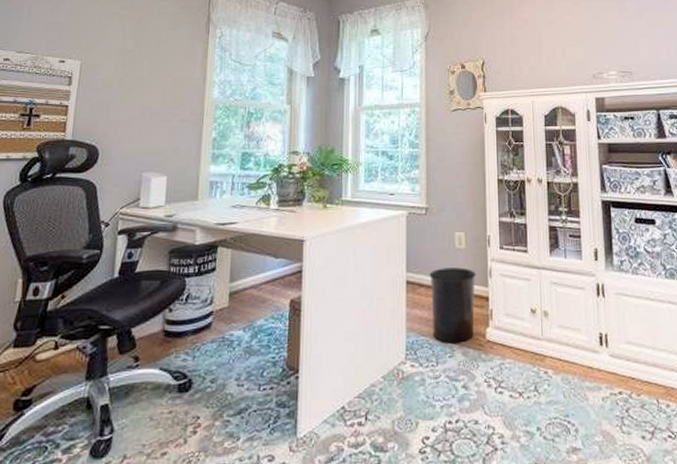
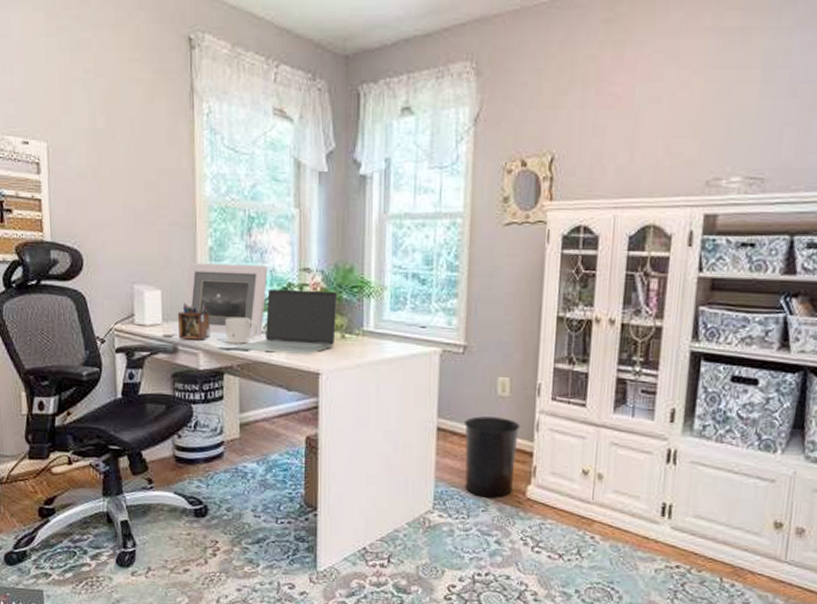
desk organizer: none [179,184,209,218] -> present [177,302,210,340]
picture frame: none [186,151,263,212] -> present [184,263,269,337]
mug: none [221,195,251,219] -> present [224,317,257,344]
laptop: none [230,169,321,225] -> present [236,288,338,354]

